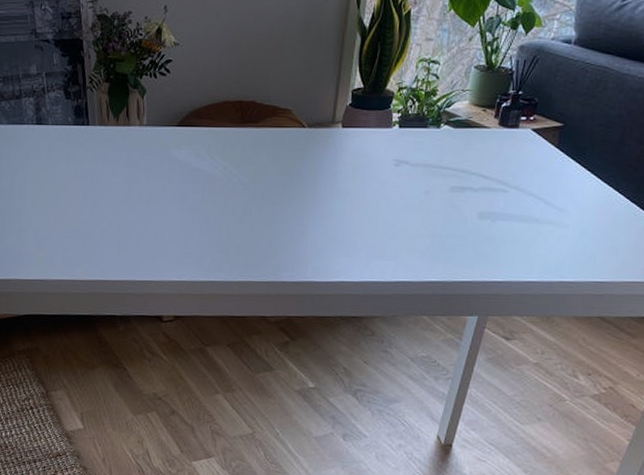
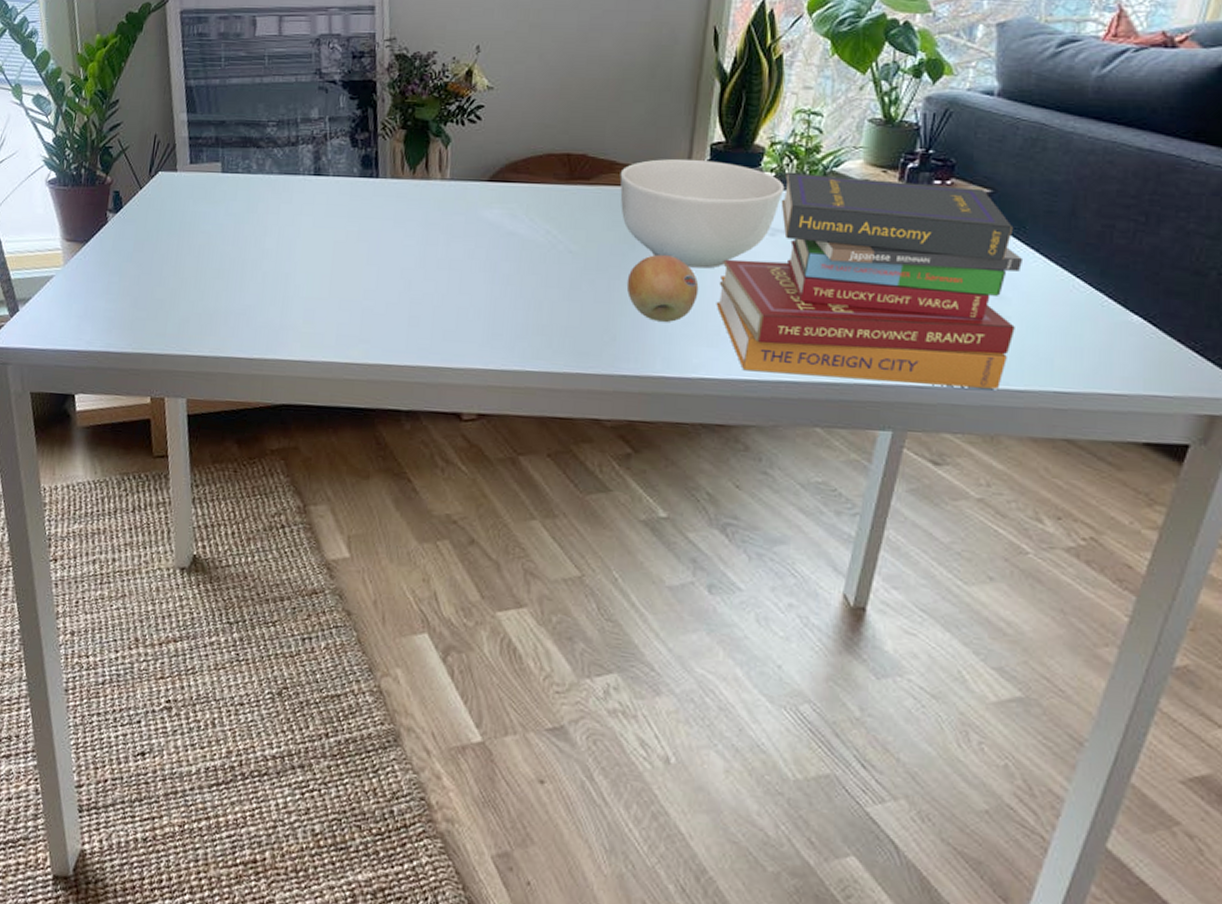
bowl: none [281,103,408,194] -> present [620,158,785,269]
fruit: none [286,183,341,238] -> present [626,254,699,322]
books: none [353,113,582,281] -> present [716,173,1024,389]

